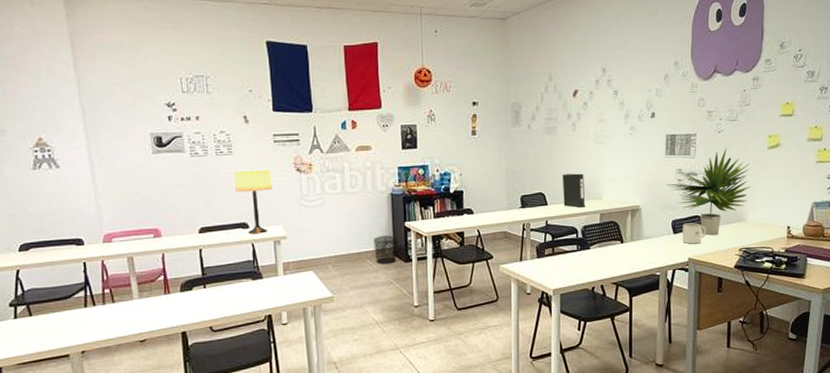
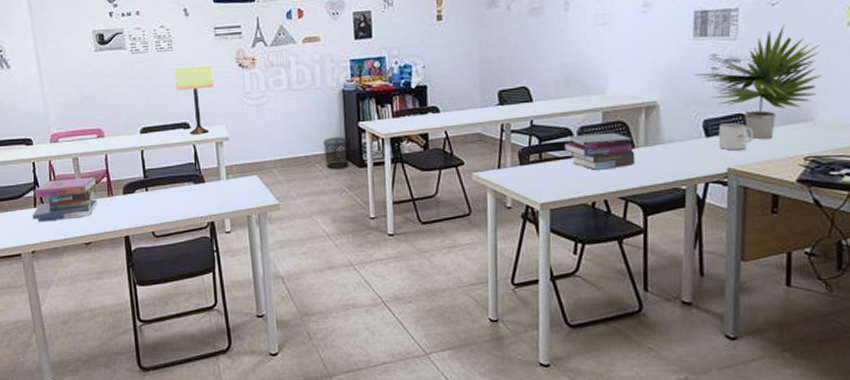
books: none [83,275,155,322] -> present [33,176,99,222]
binder: present [562,173,585,209] -> none [552,62,582,106]
books: none [572,230,624,261] -> present [565,132,636,170]

